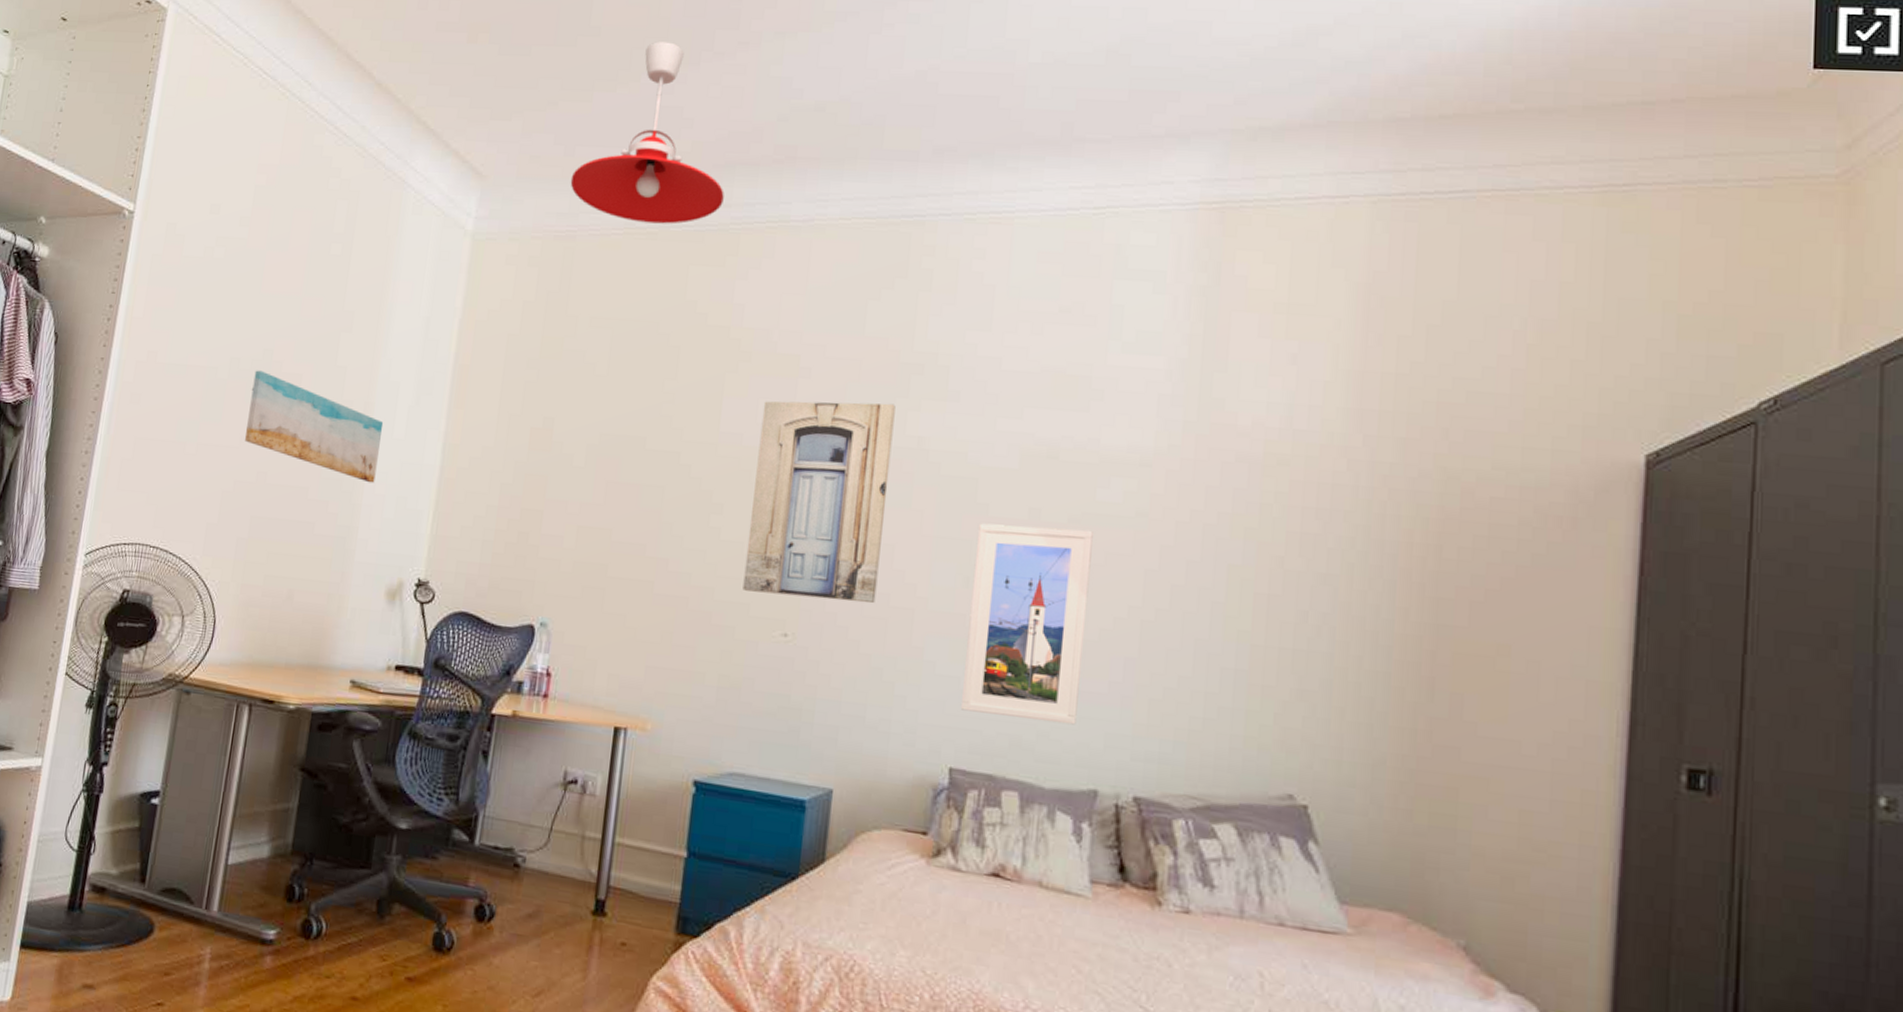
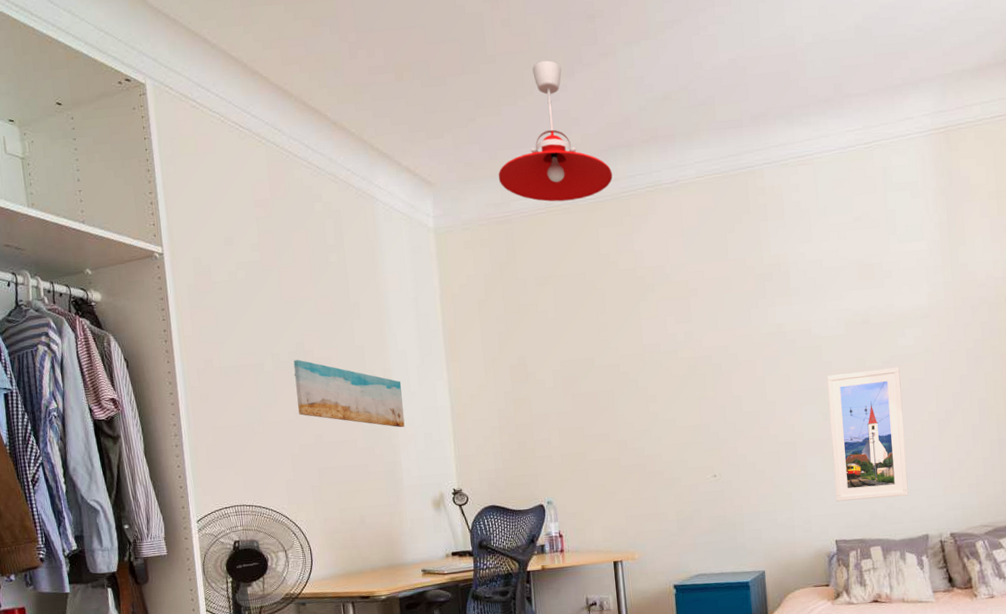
wall art: present [742,401,896,604] -> none [669,304,769,452]

